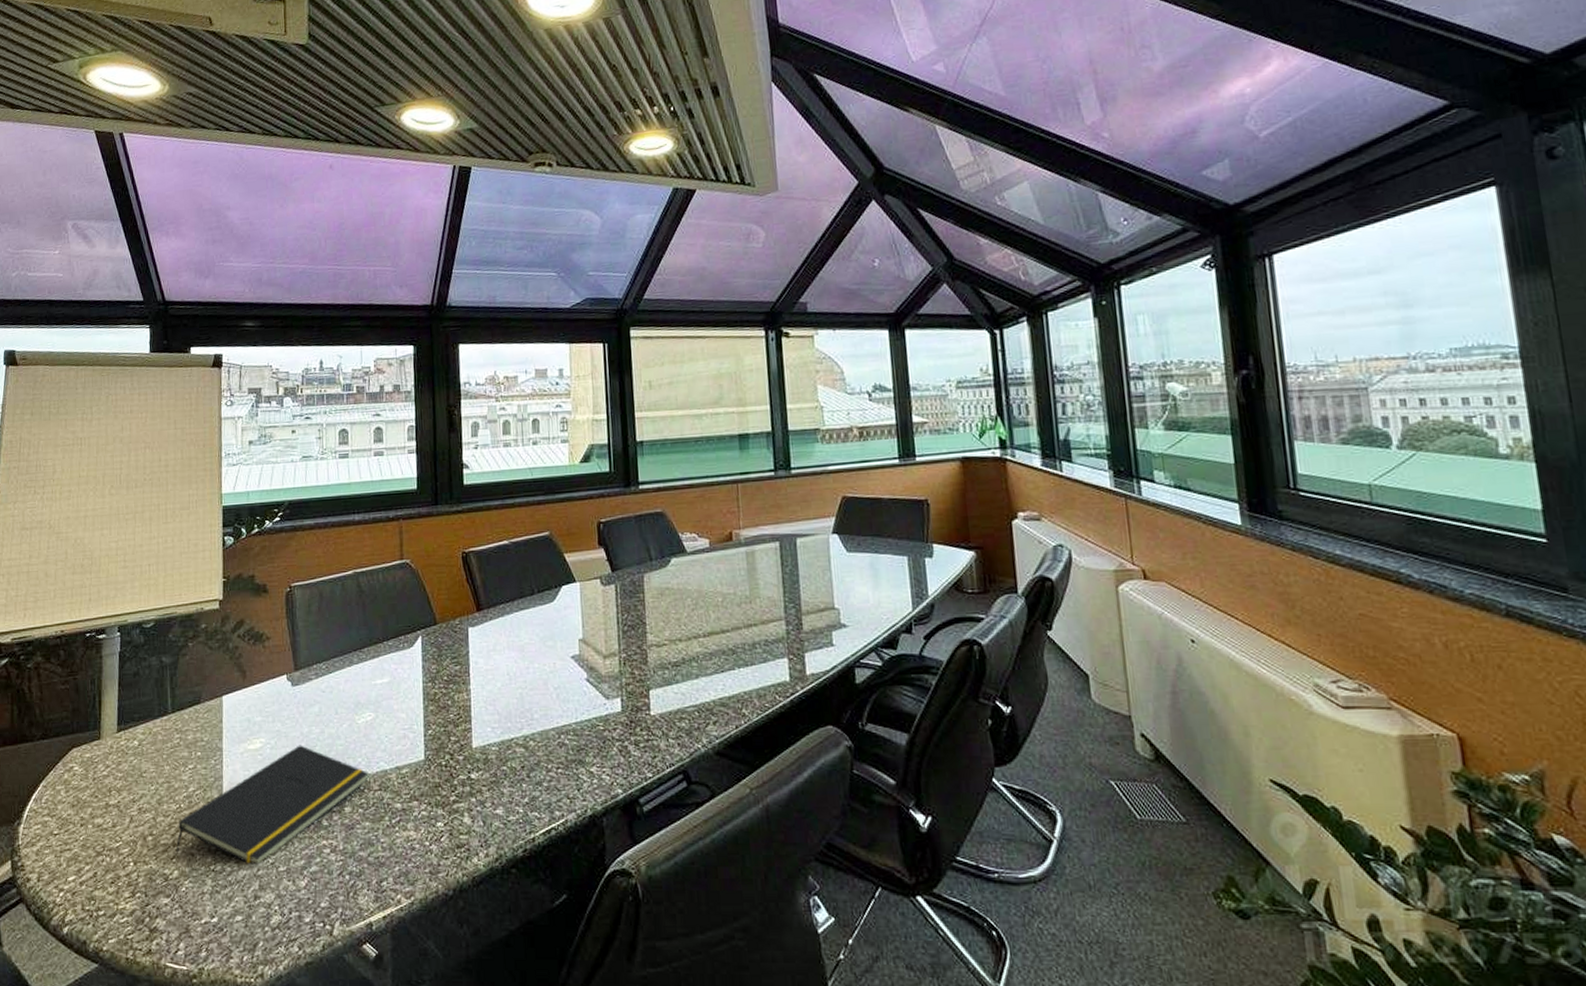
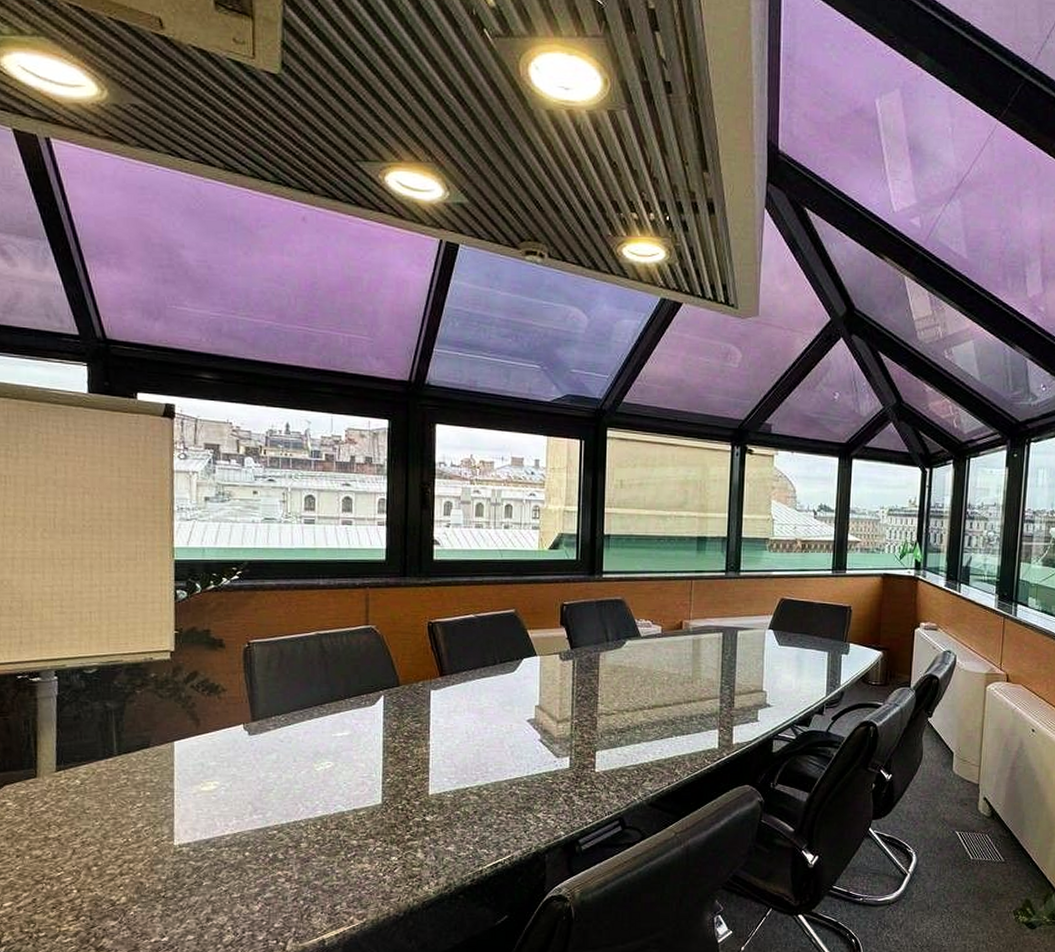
notepad: present [175,745,369,863] -> none [123,788,326,891]

